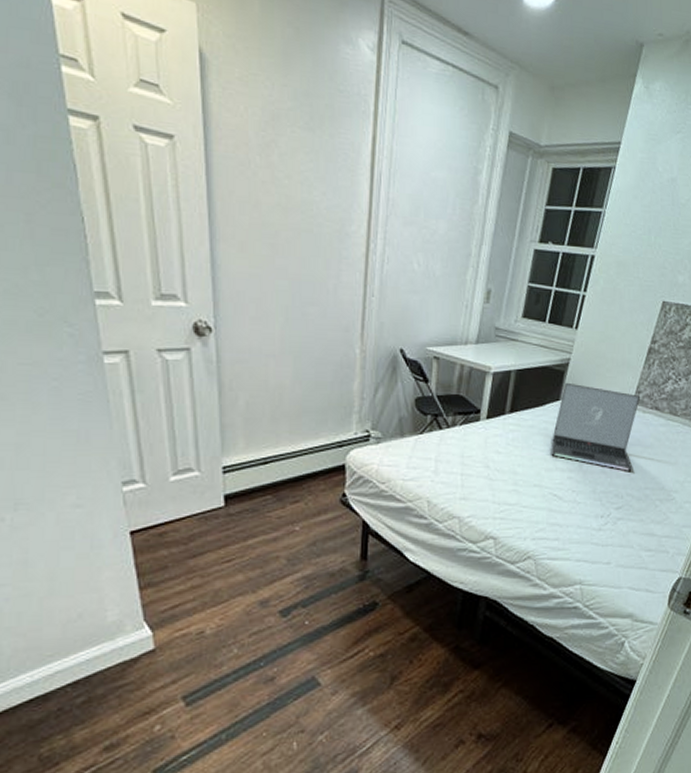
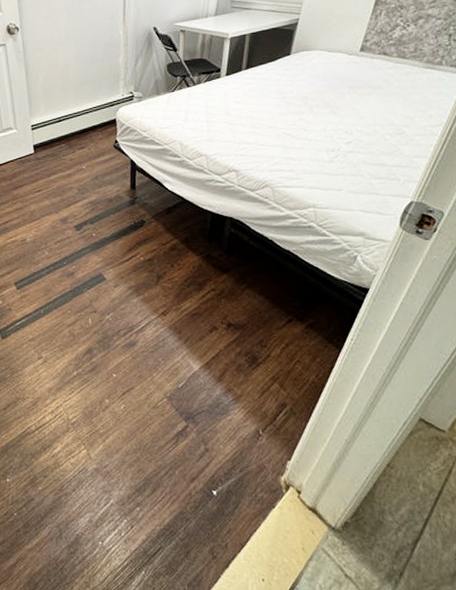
laptop: present [551,382,641,471] -> none [283,39,368,111]

